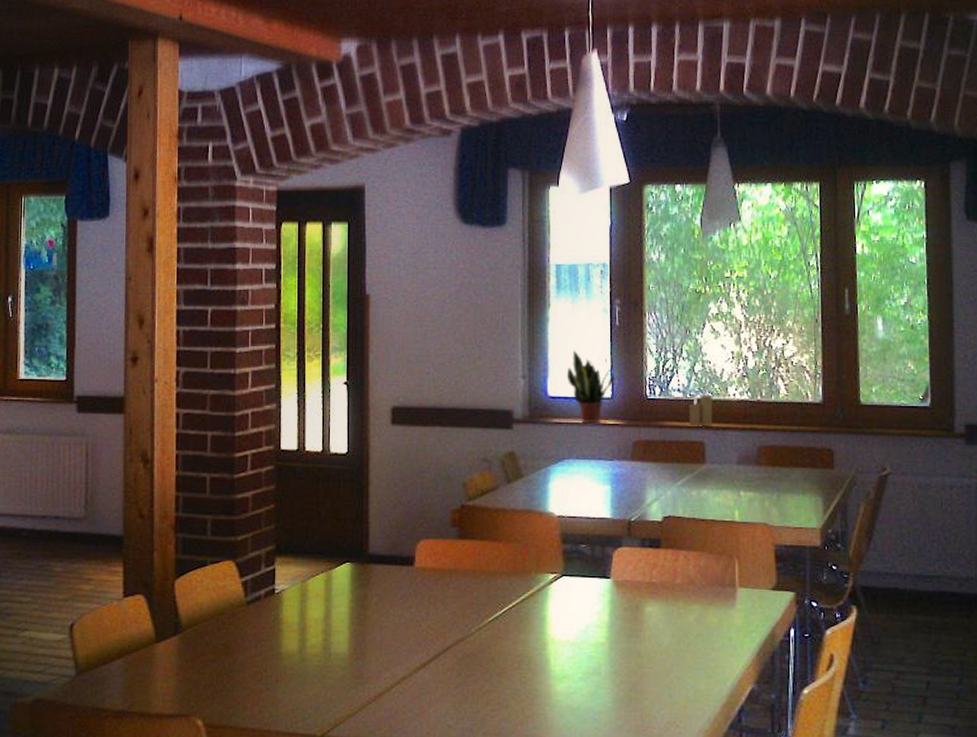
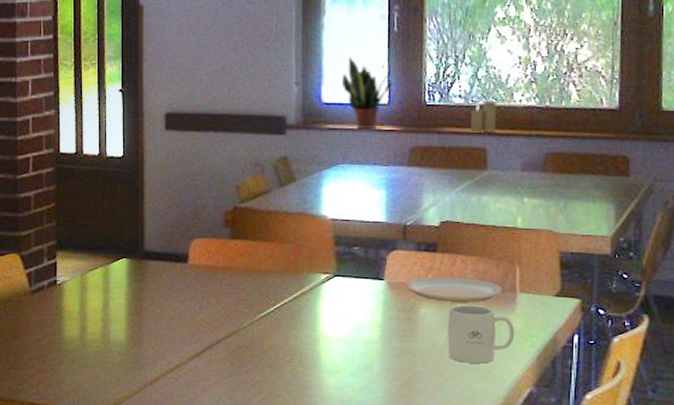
plate: none [632,574,723,599] -> present [406,277,503,302]
mug: none [672,601,736,662] -> present [448,304,515,364]

